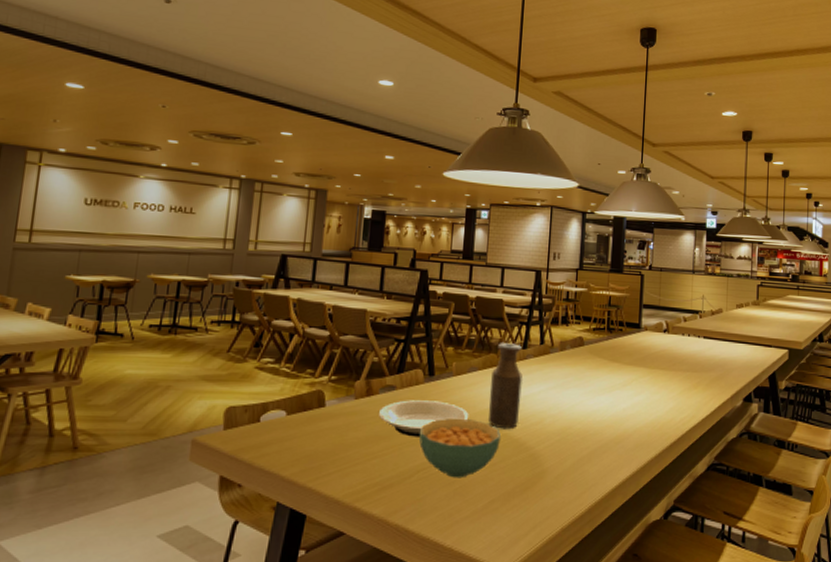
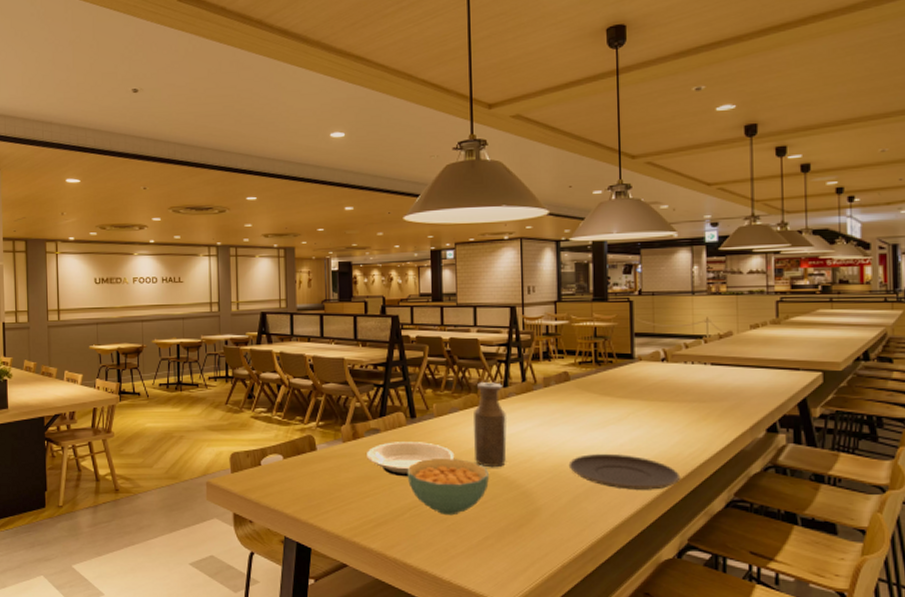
plate: none [575,417,672,454] -> present [568,453,681,490]

